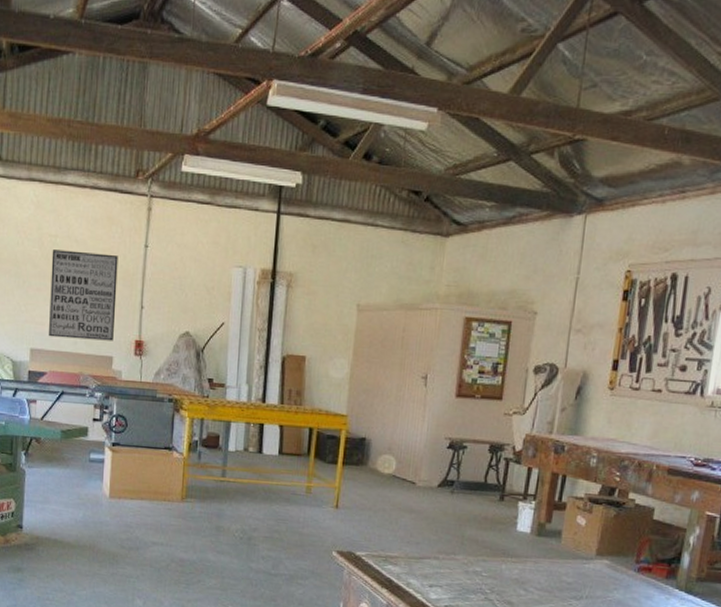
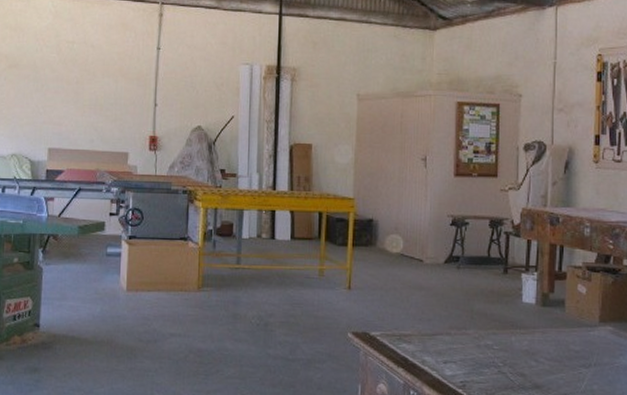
wall art: present [49,249,118,341] -> none [66,55,132,138]

